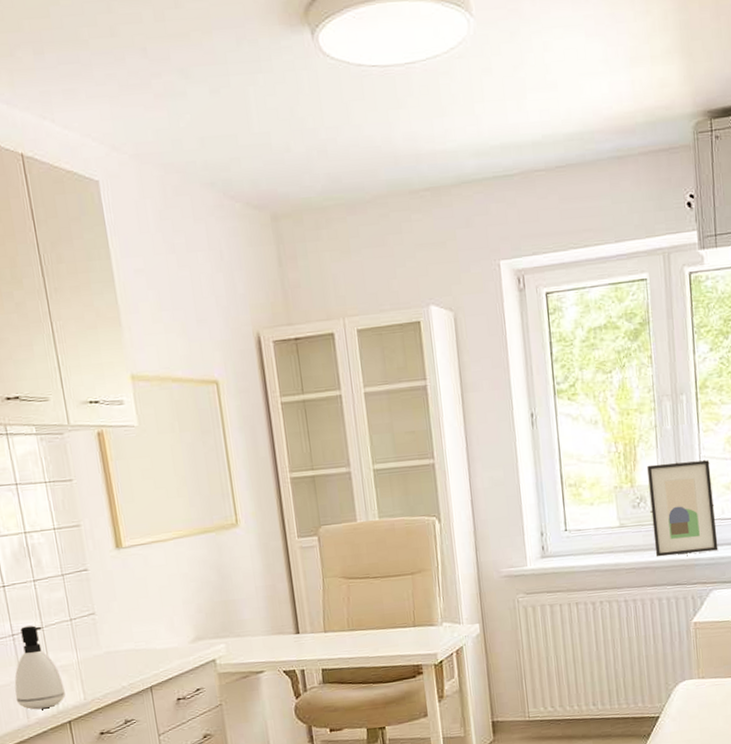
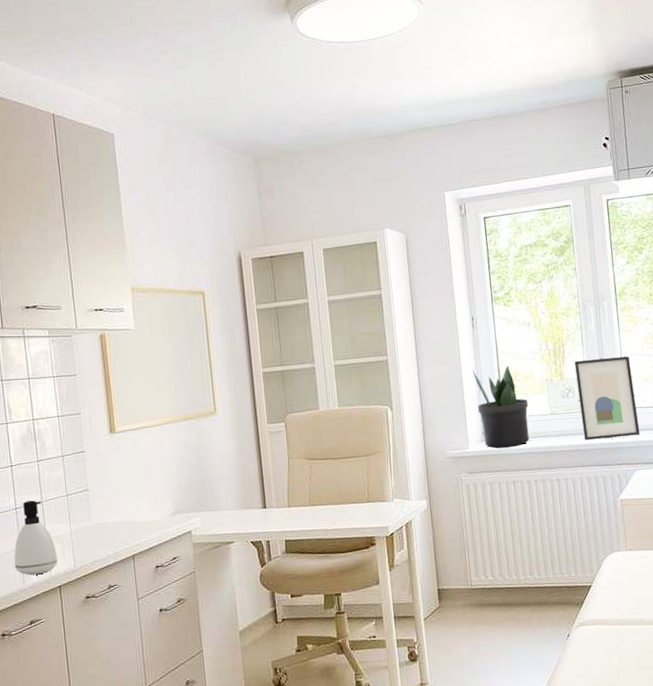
planter: none [531,470,595,567] -> present [472,365,530,449]

